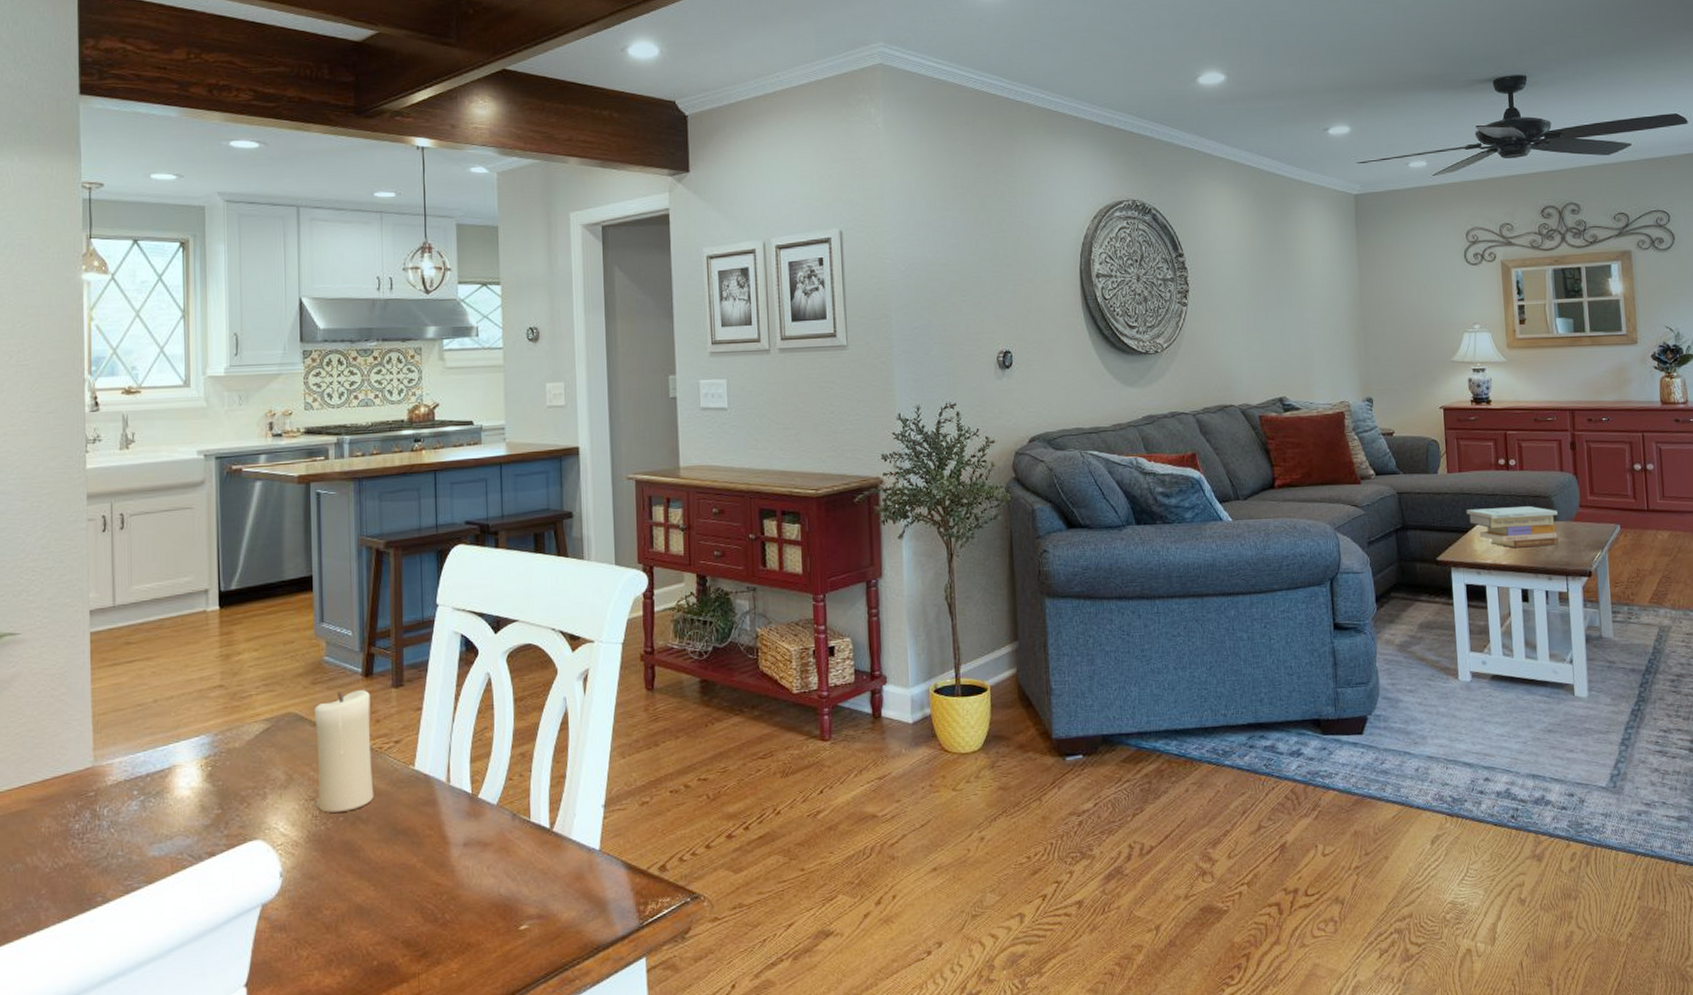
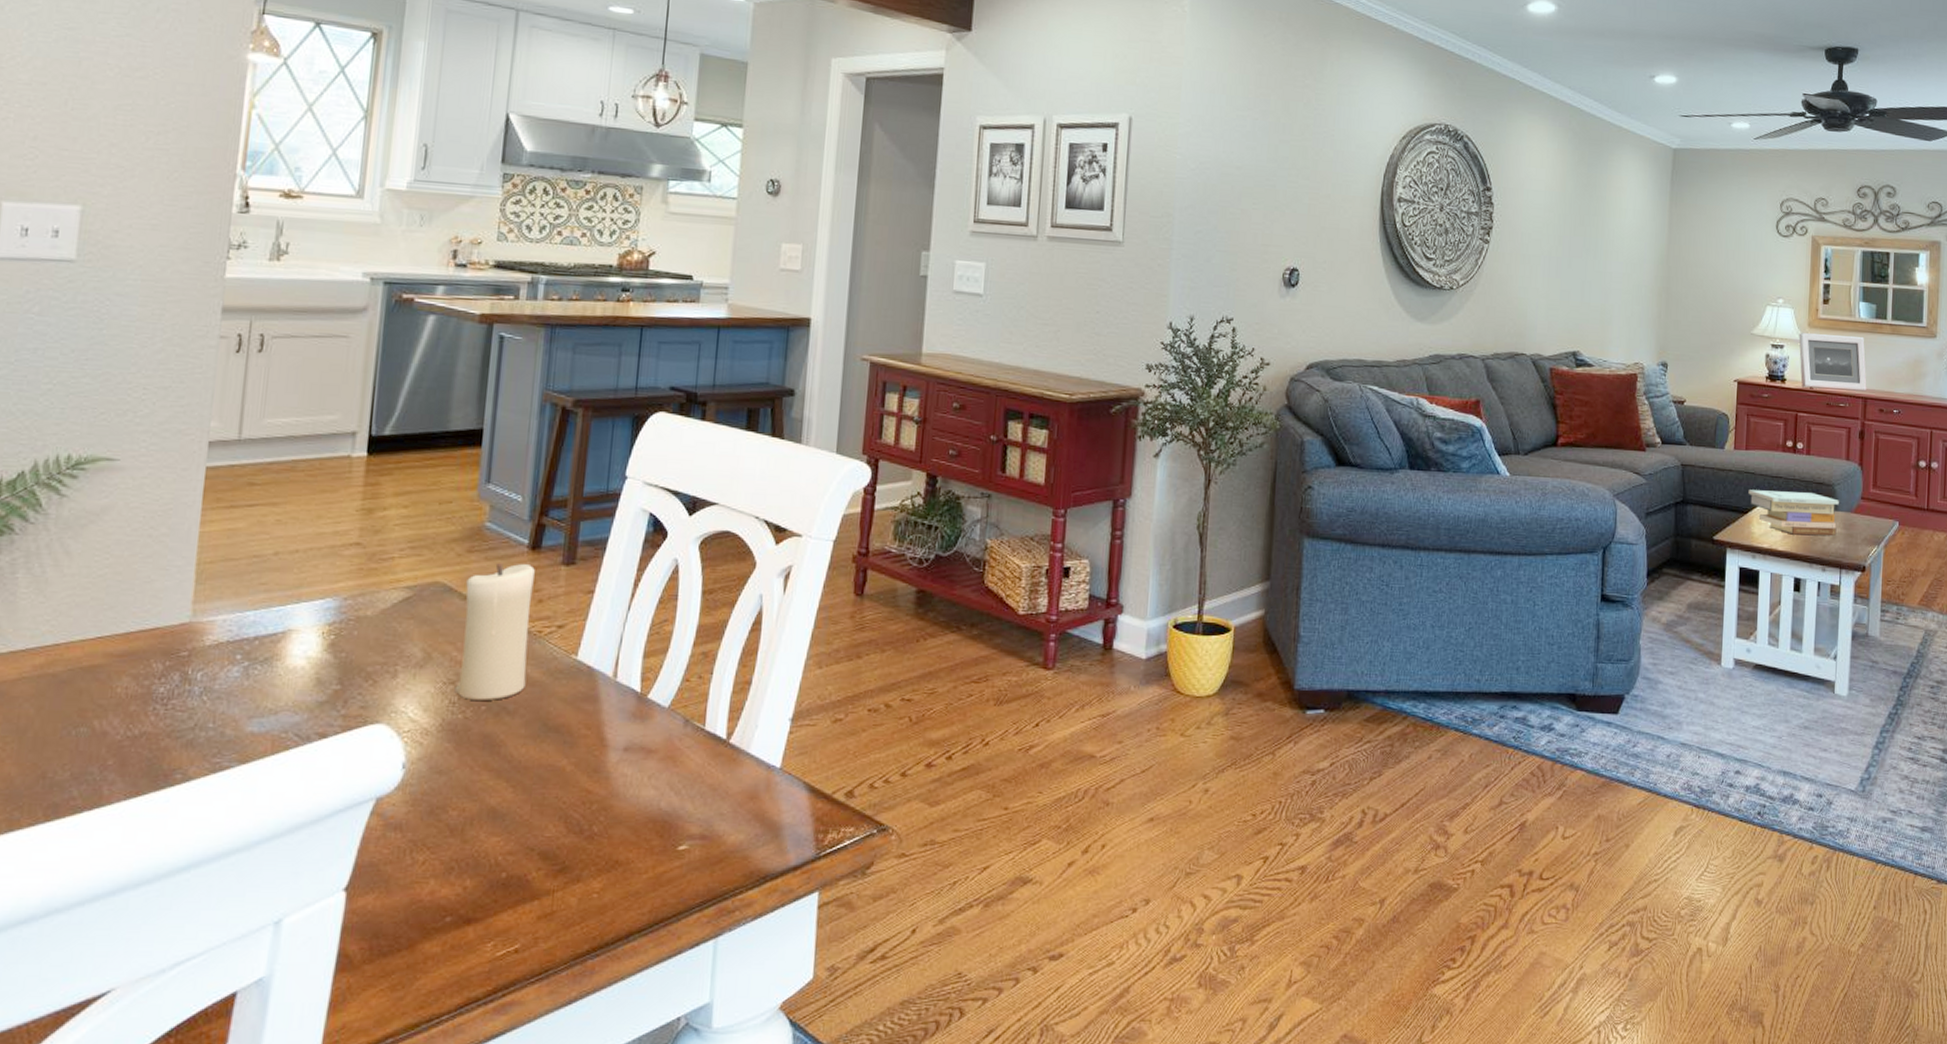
picture frame: none [1499,351,1573,406] -> present [1798,333,1867,391]

